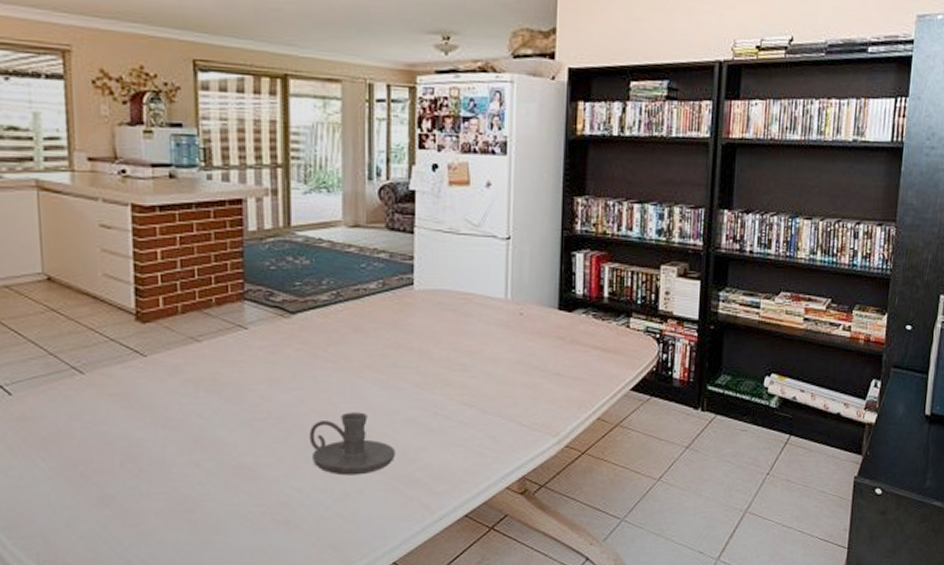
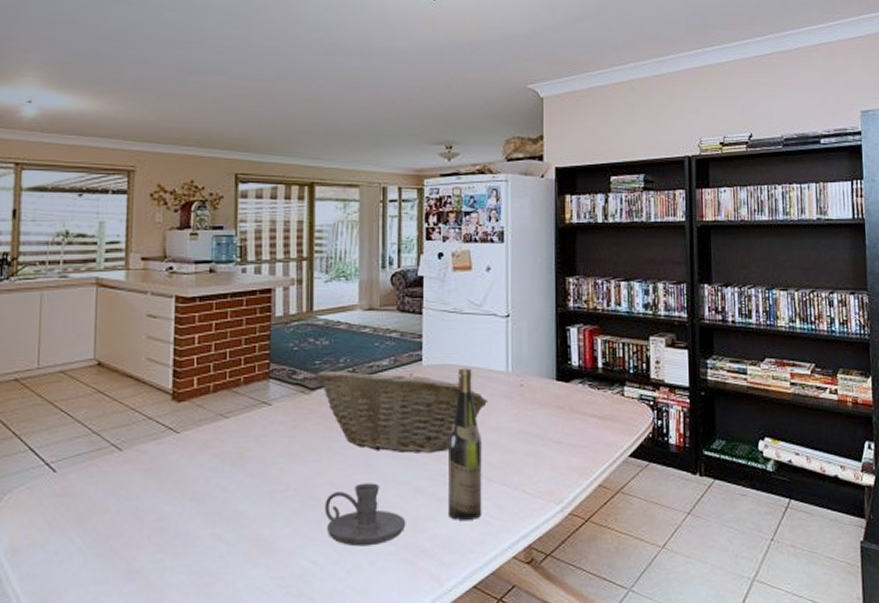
fruit basket: none [294,293,485,383] -> present [314,370,489,453]
wine bottle: none [439,294,477,451] -> present [447,368,482,520]

